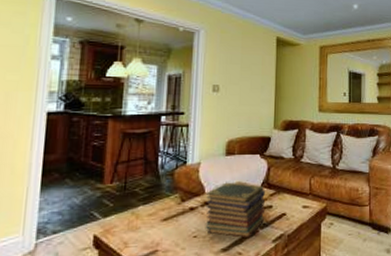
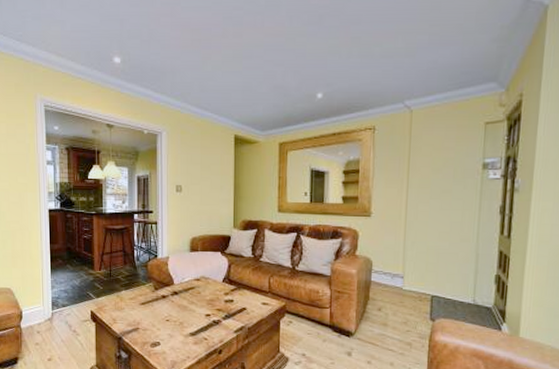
book stack: present [205,182,266,238] -> none [175,275,228,327]

